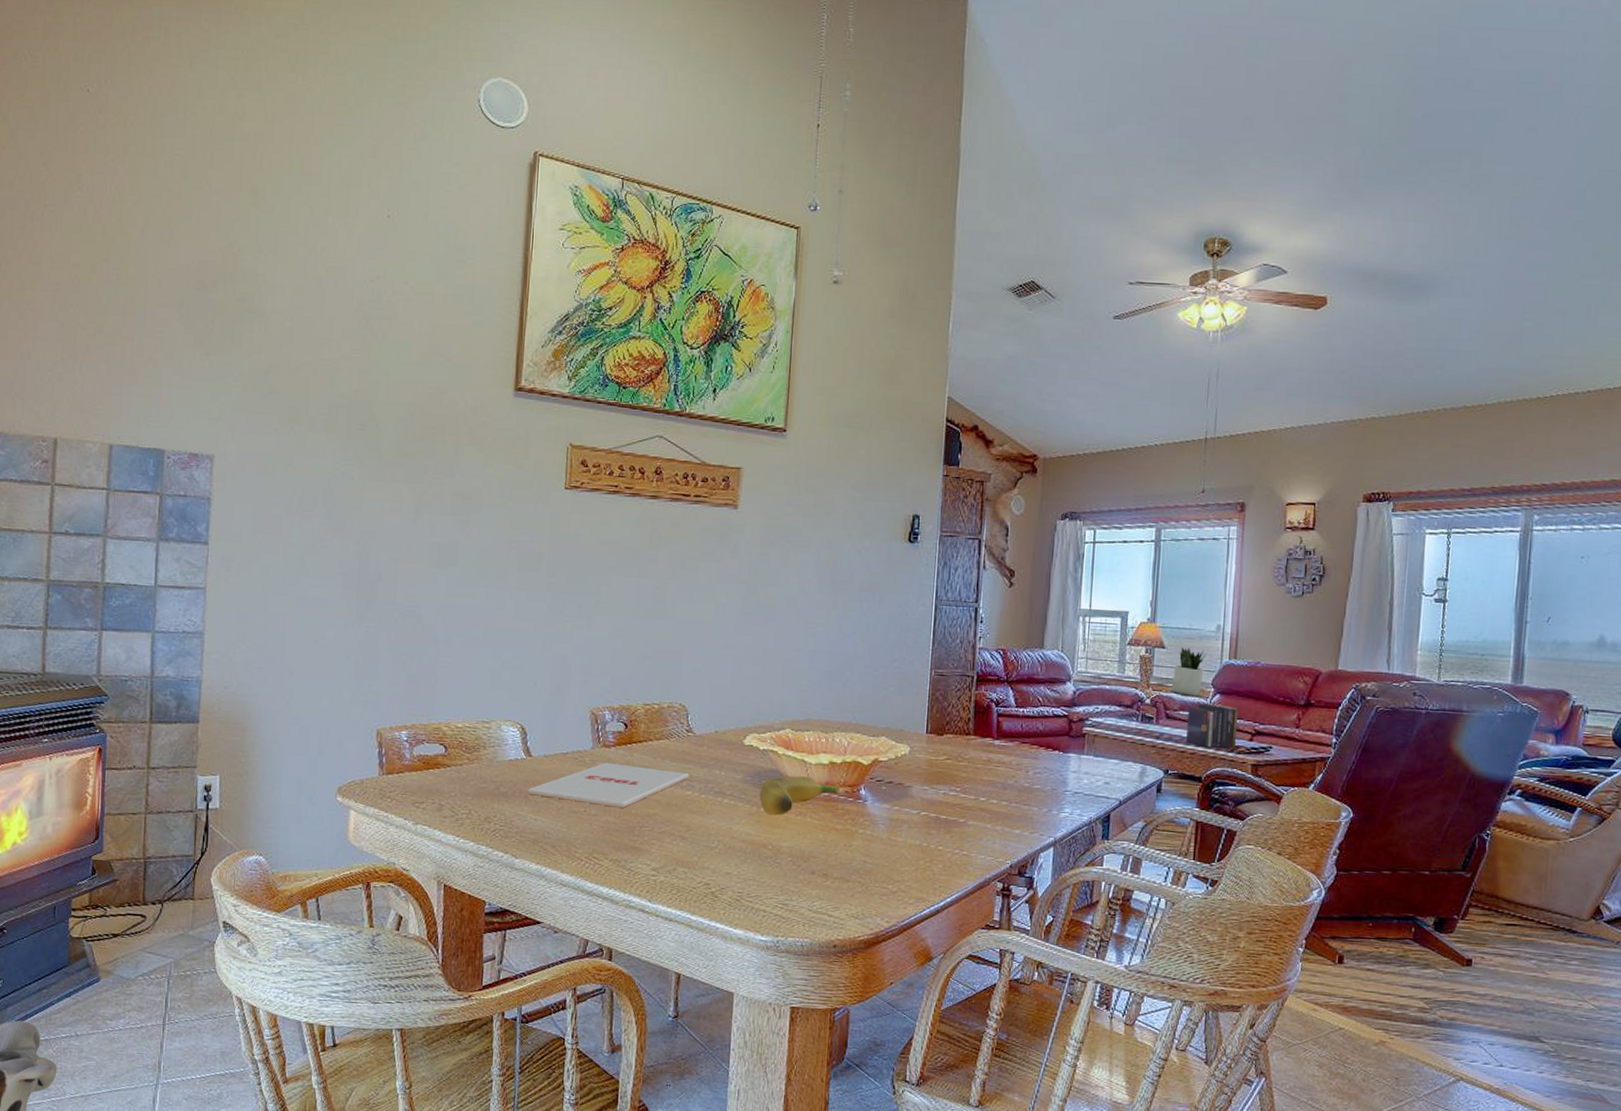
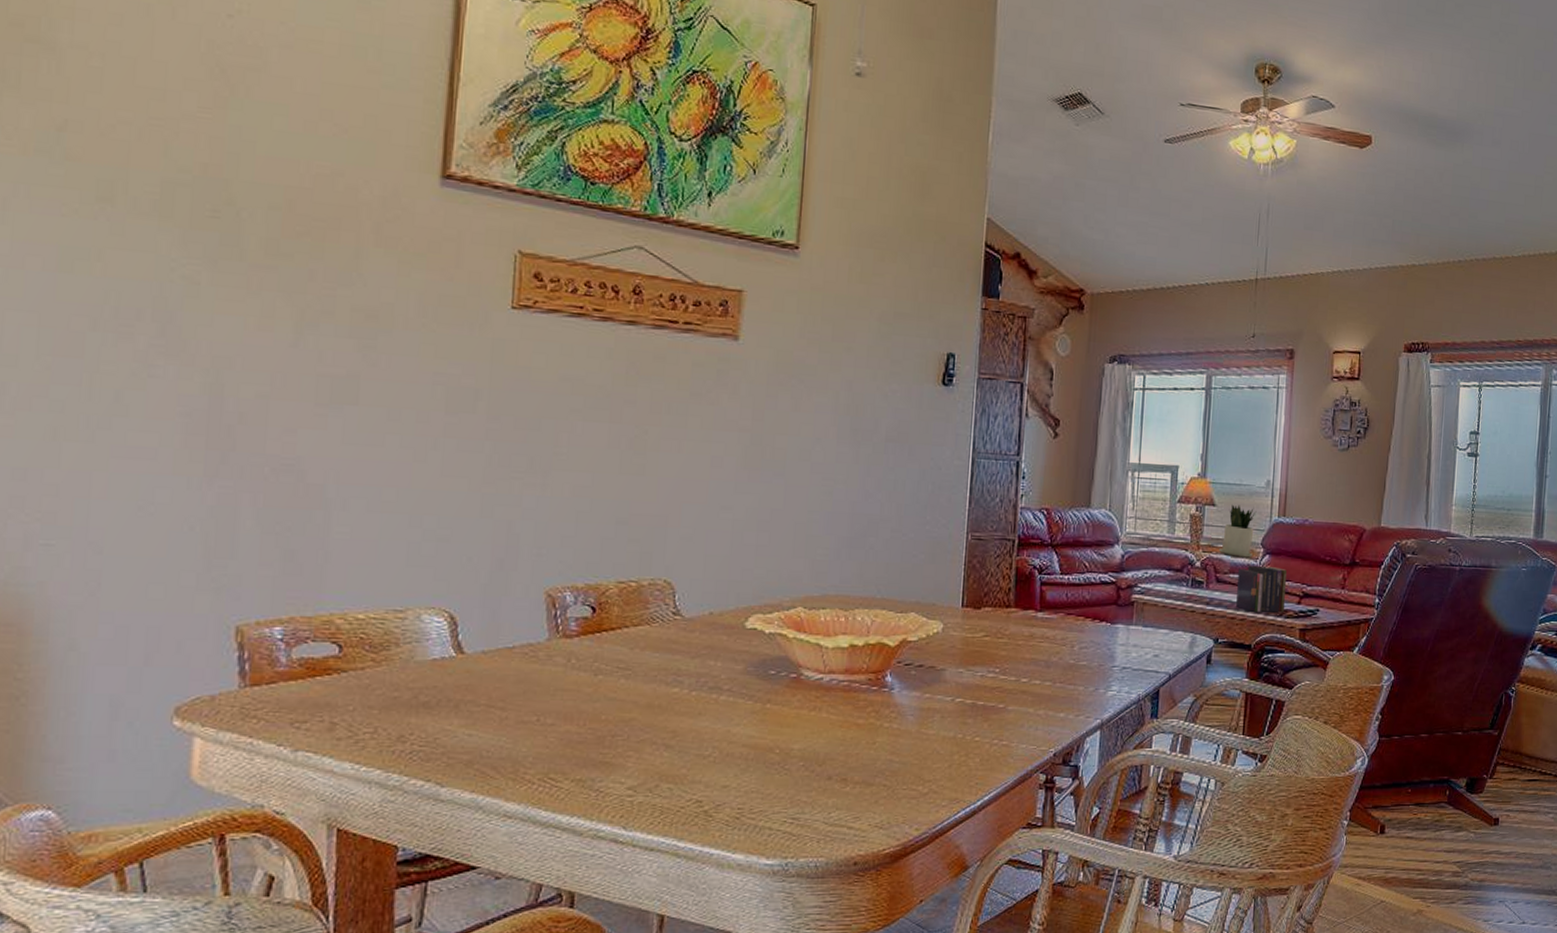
magazine: present [528,763,690,808] -> none [458,658,677,714]
banana: present [759,776,841,816] -> none [764,663,863,713]

